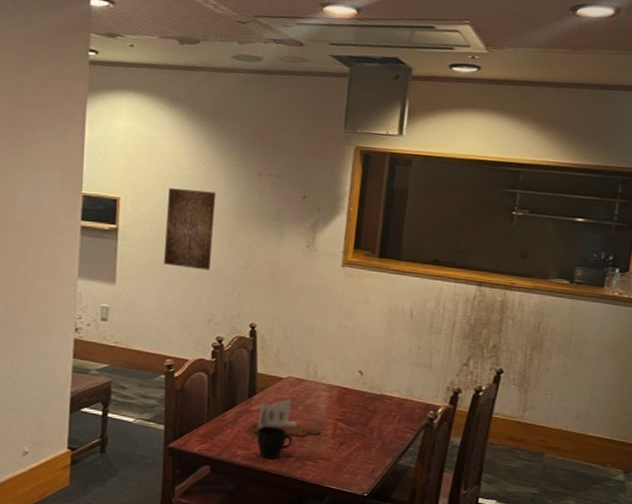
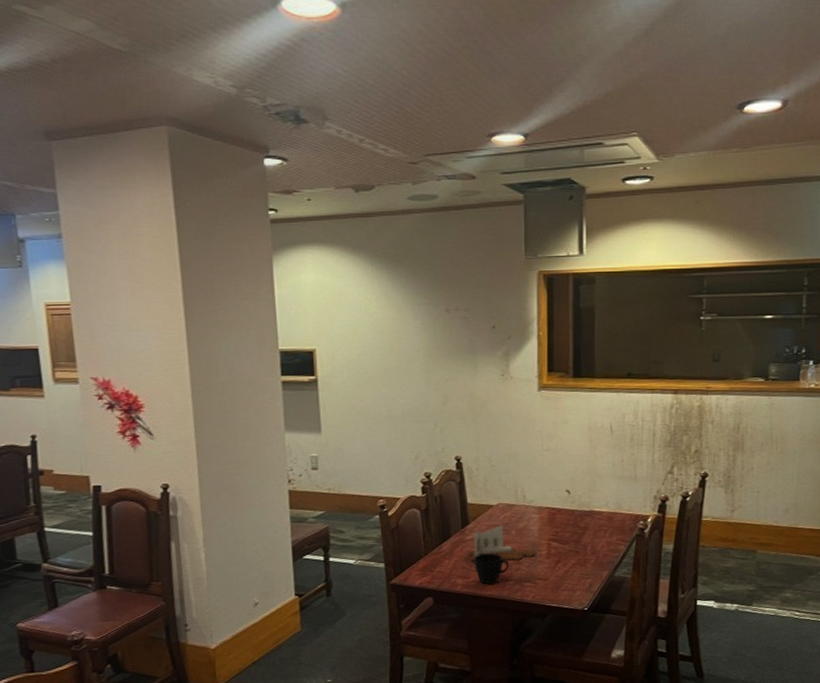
wall art: present [164,188,217,271] -> none [362,333,410,410]

